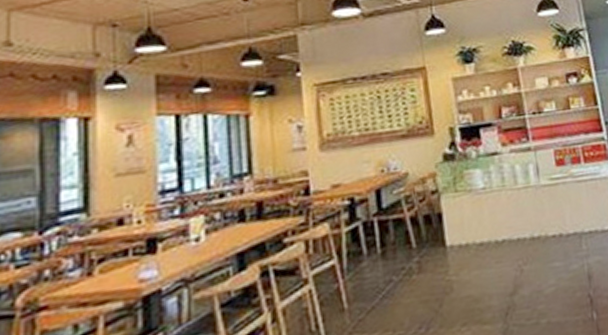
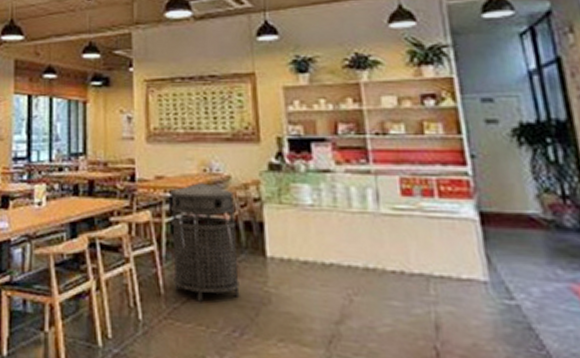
trash can: none [347,184,424,307] -> present [169,183,240,302]

